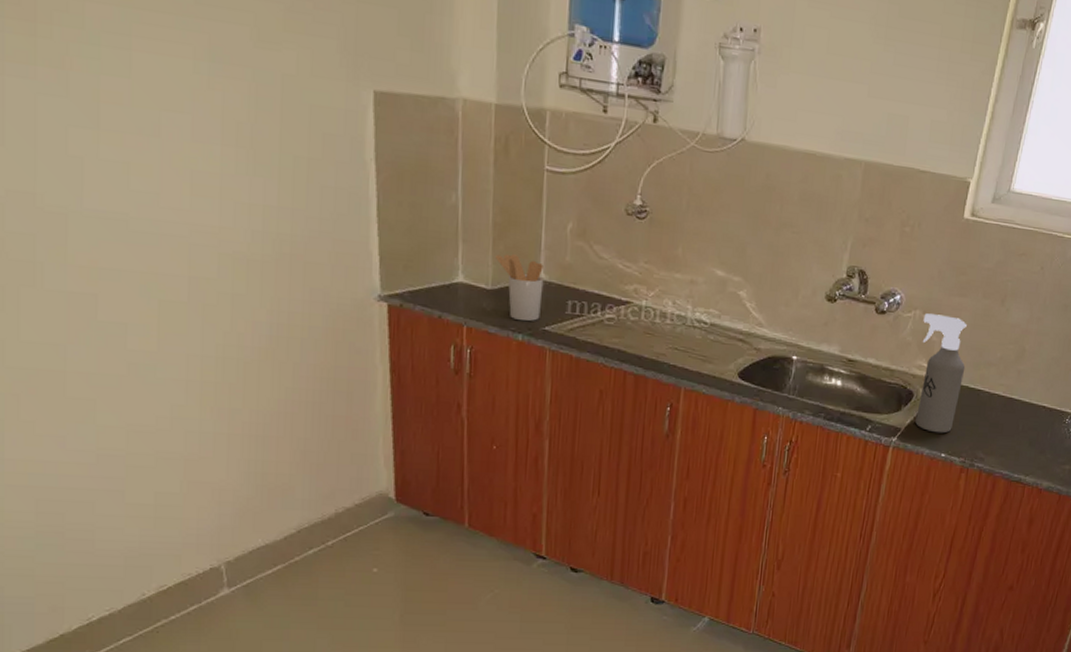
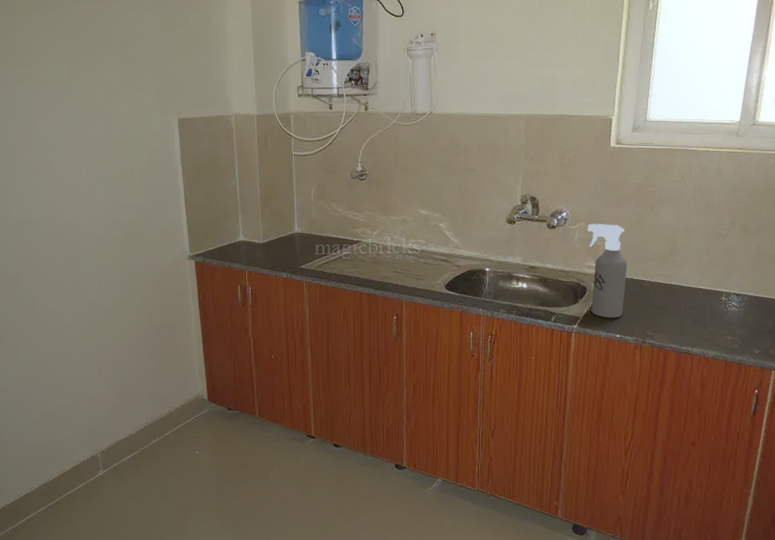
utensil holder: present [496,254,544,322] -> none [264,217,298,263]

